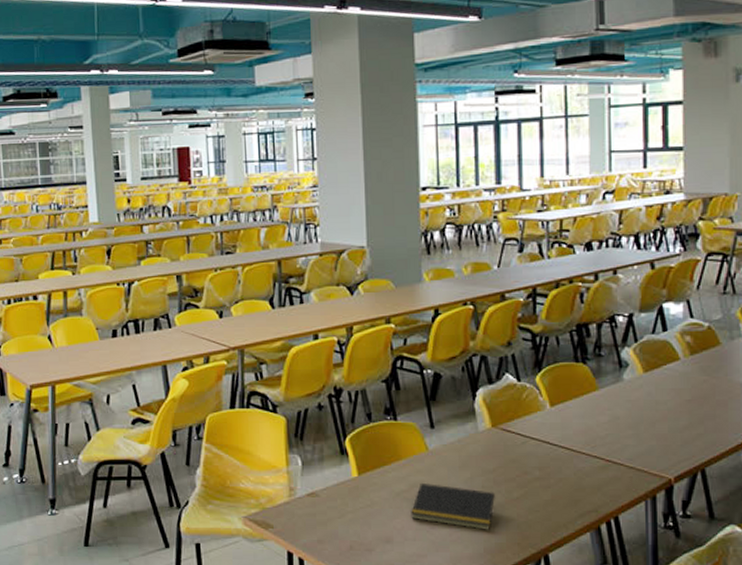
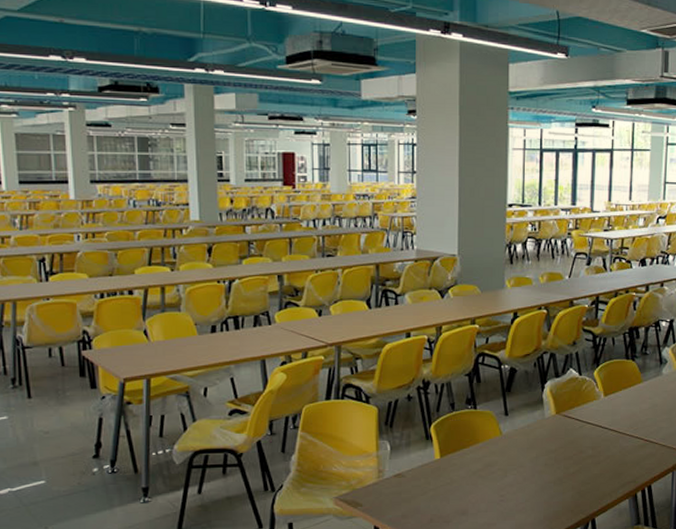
notepad: present [411,482,496,530] -> none [484,462,556,501]

